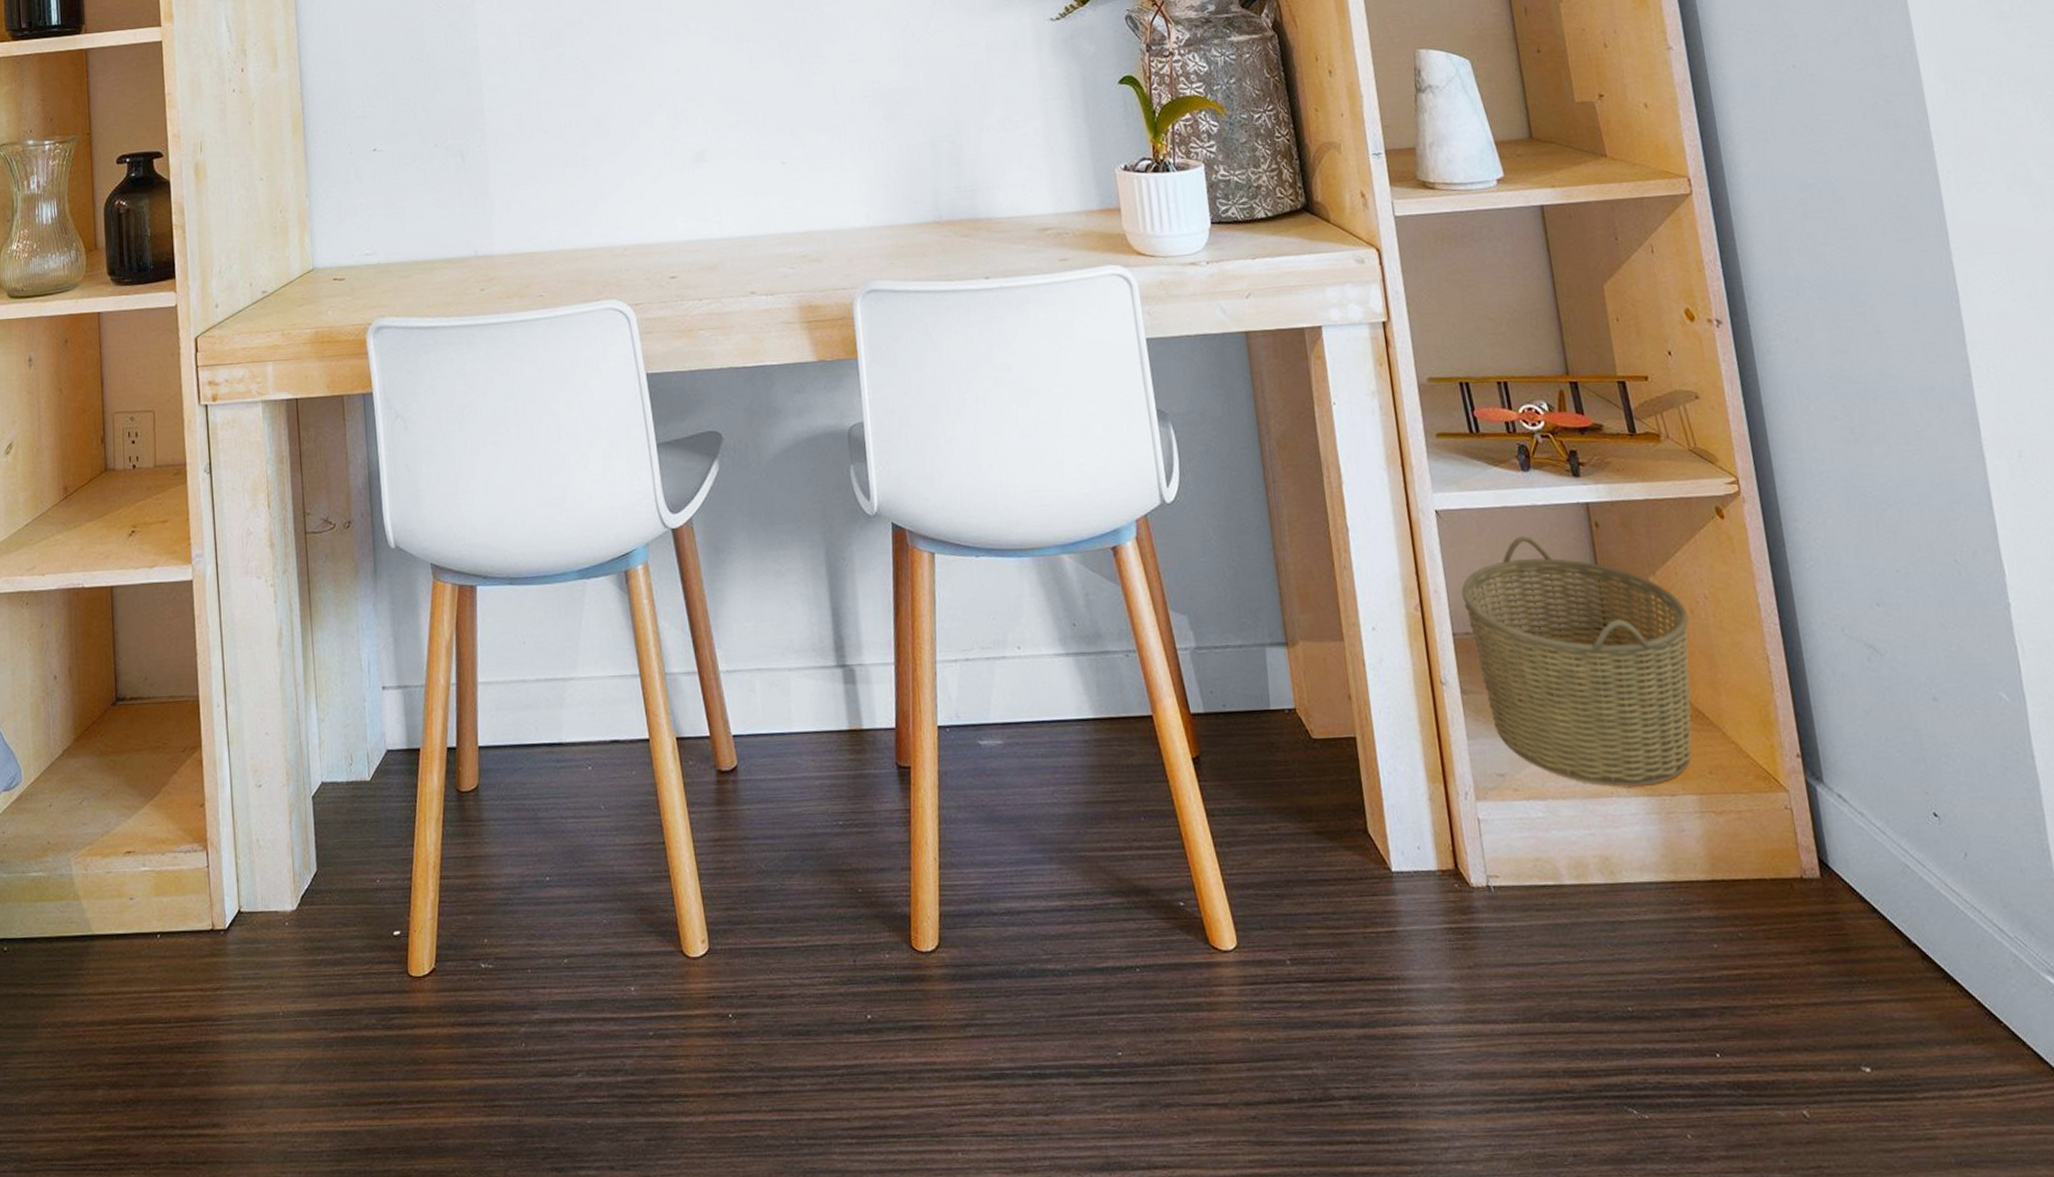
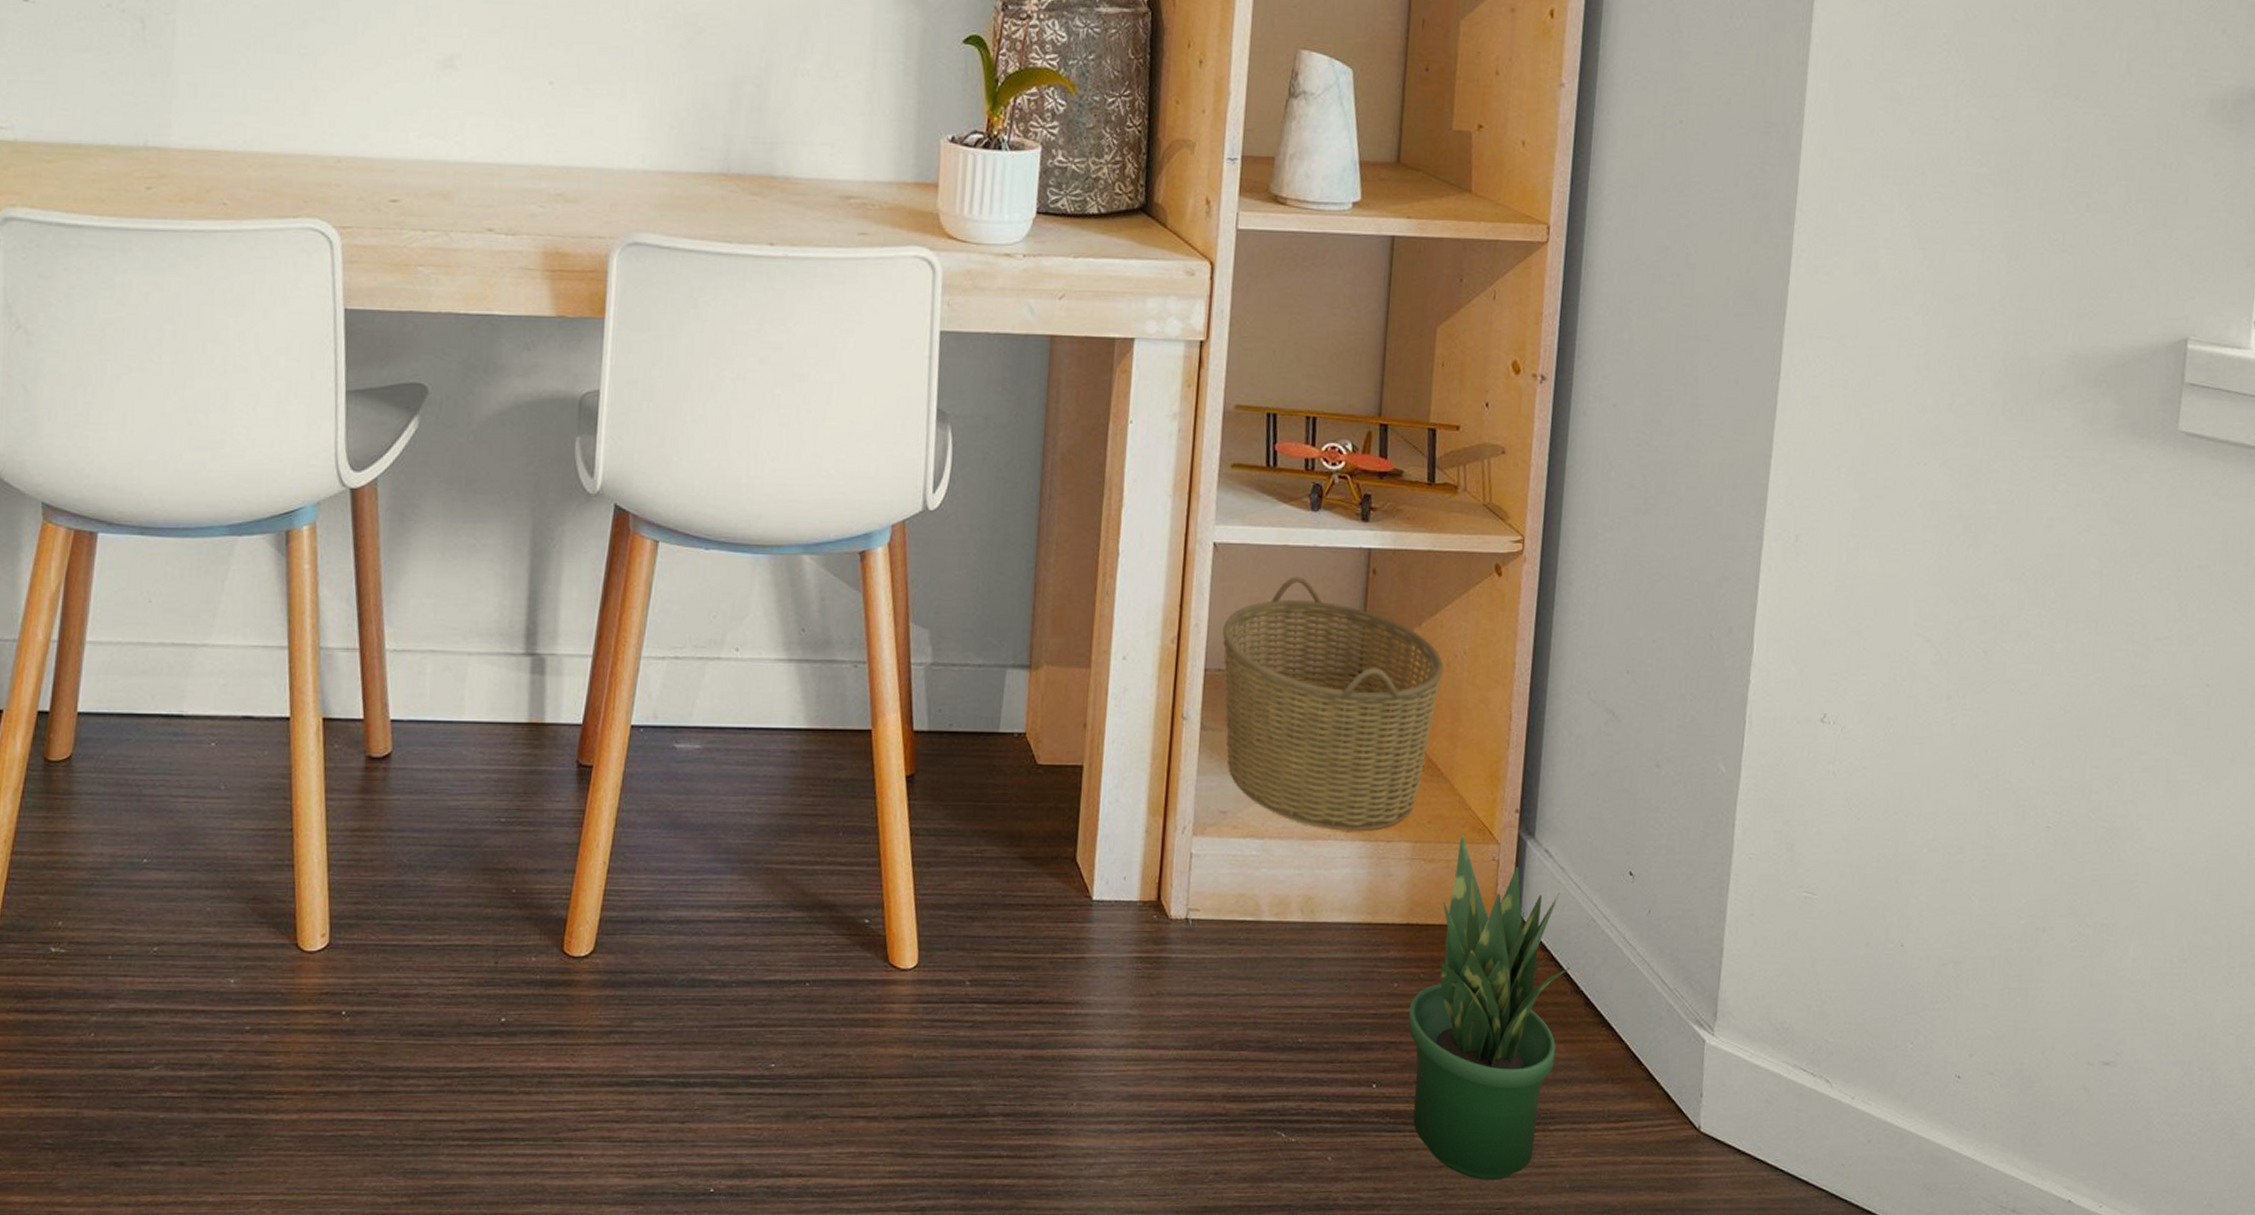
planter: none [1735,784,1907,1157] -> present [1408,835,1570,1180]

